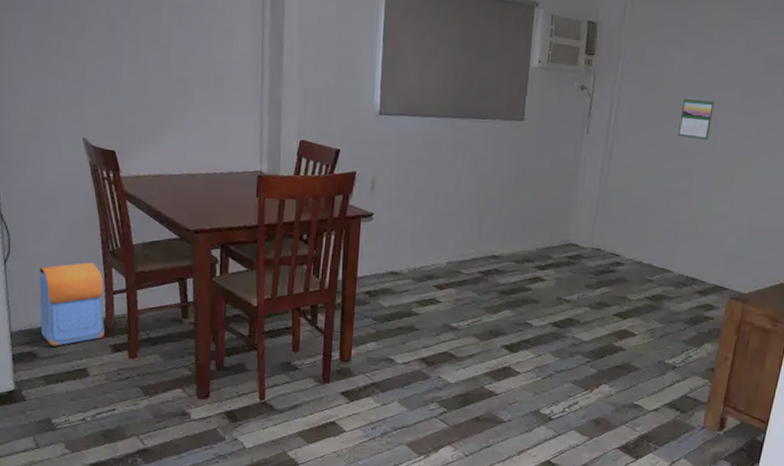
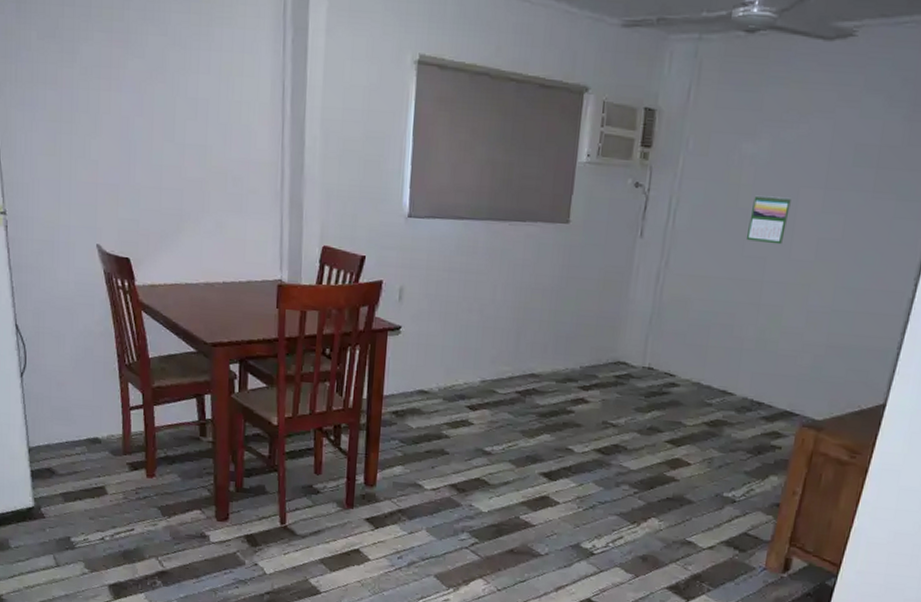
backpack: present [39,262,105,346] -> none [55,376,122,463]

